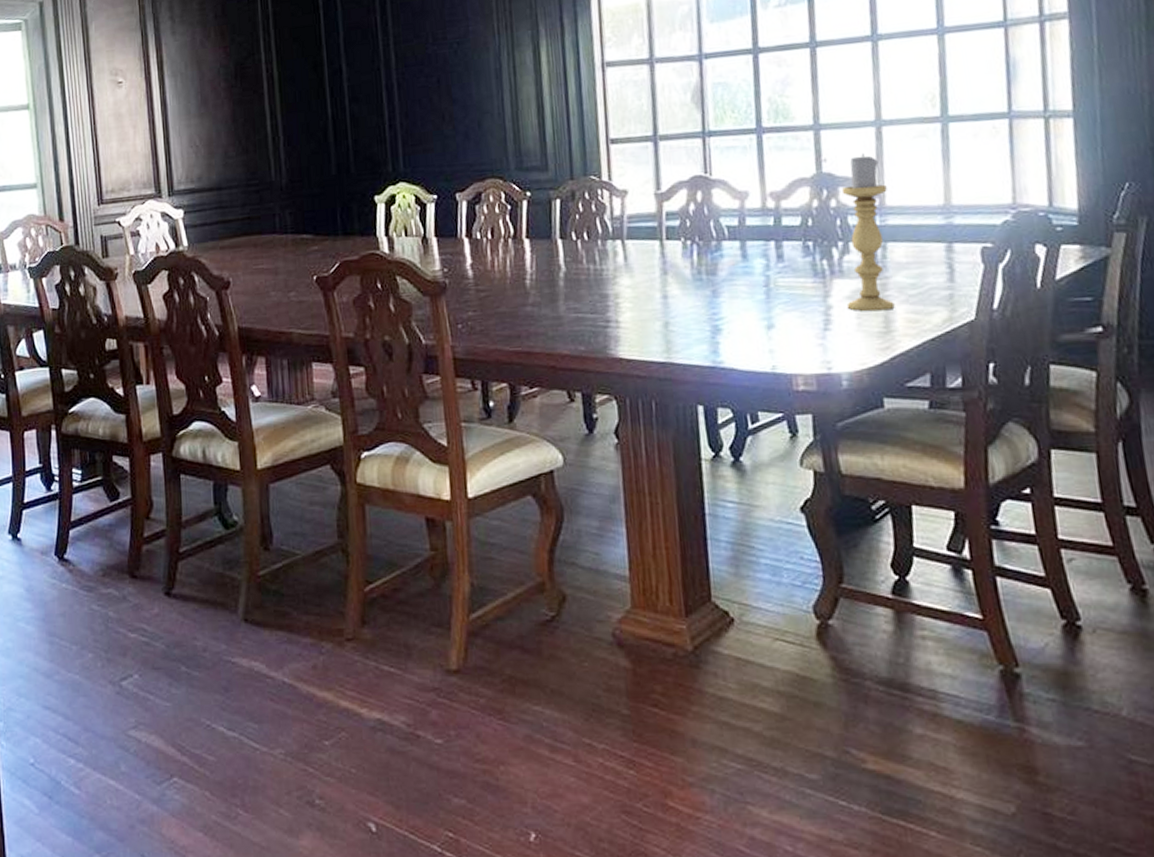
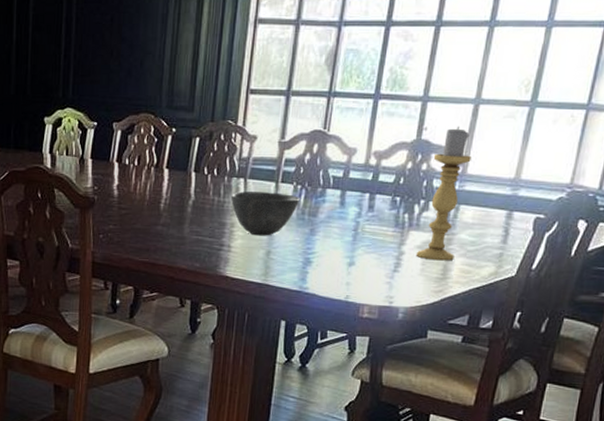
bowl: none [608,252,693,306] -> present [230,192,300,236]

